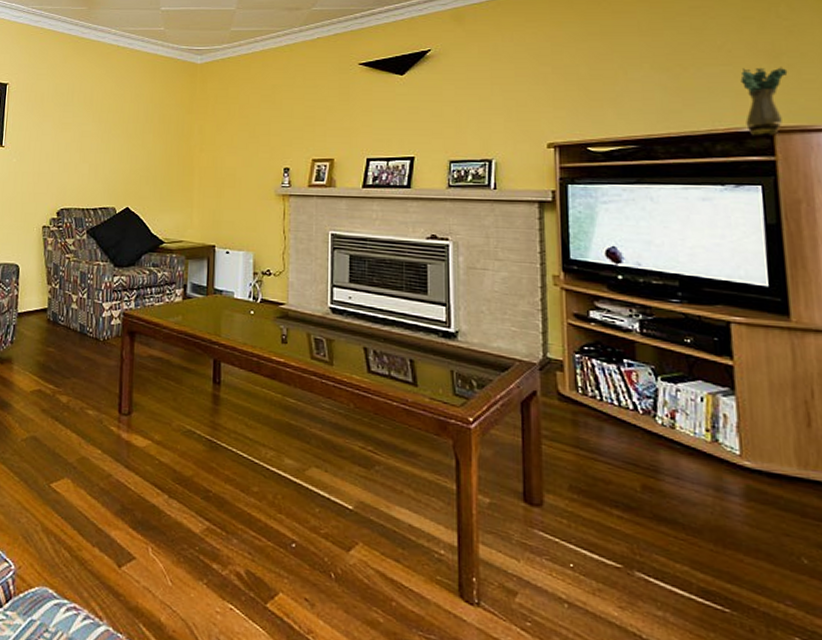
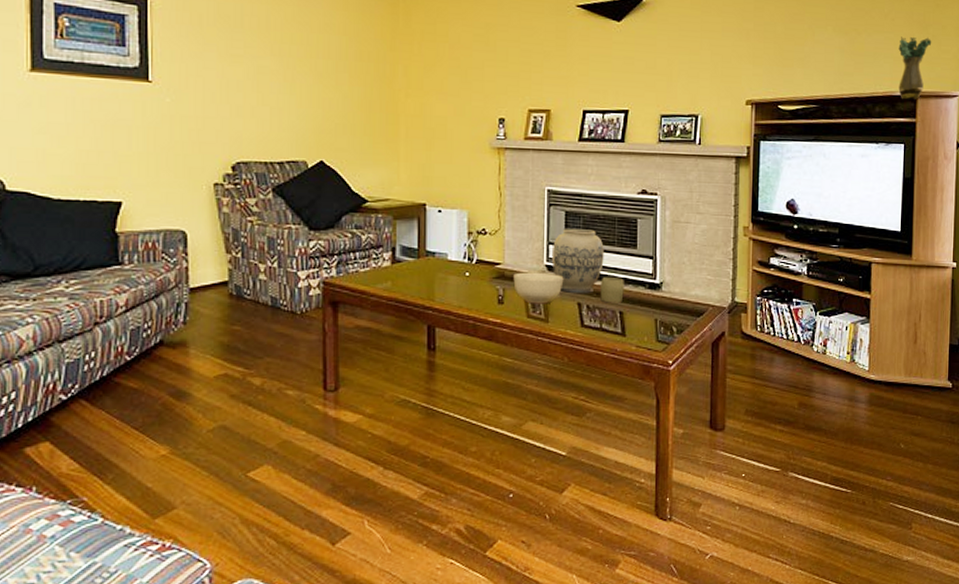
bowl: none [297,313,349,347] -> present [513,272,564,304]
vase: none [336,272,391,339] -> present [551,229,604,294]
mug: none [388,321,414,352] -> present [600,276,624,305]

